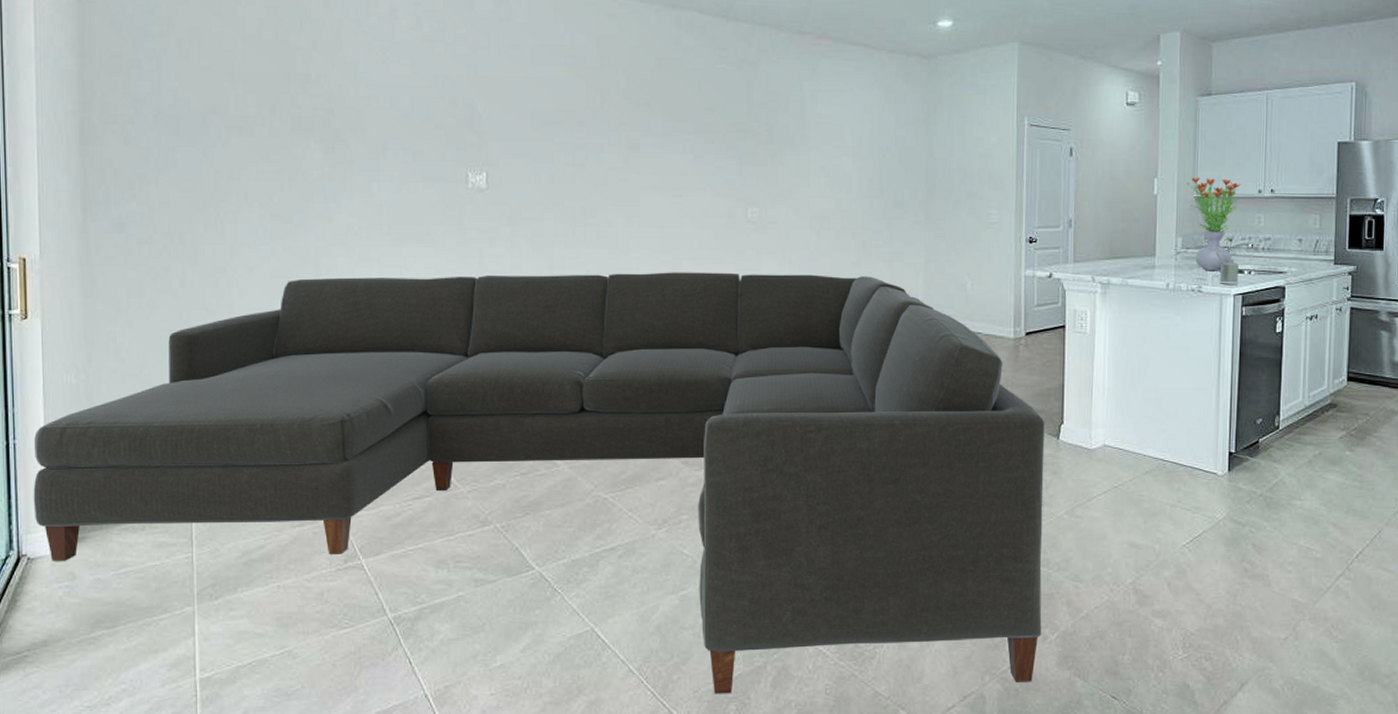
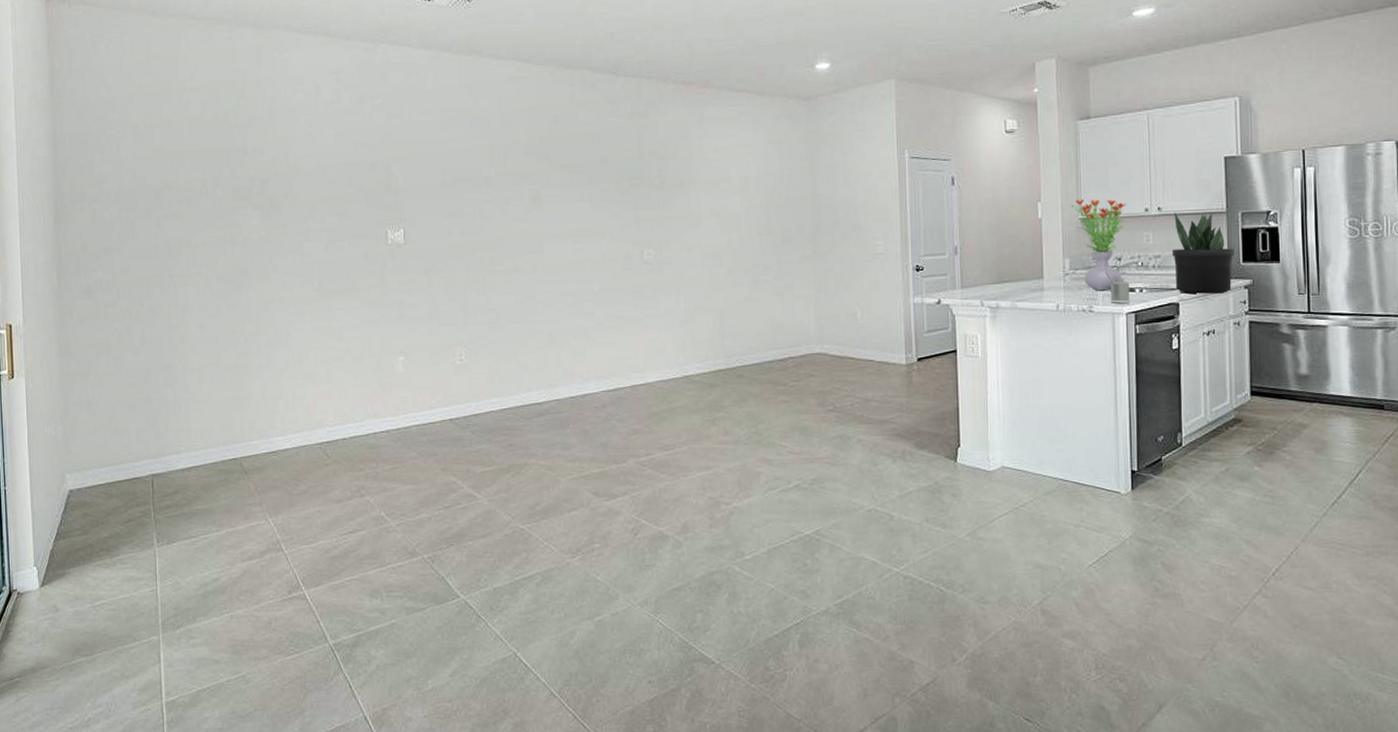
sofa: present [33,272,1045,694] -> none [21,310,950,716]
planter: none [1281,195,1341,279] -> present [1171,212,1235,294]

